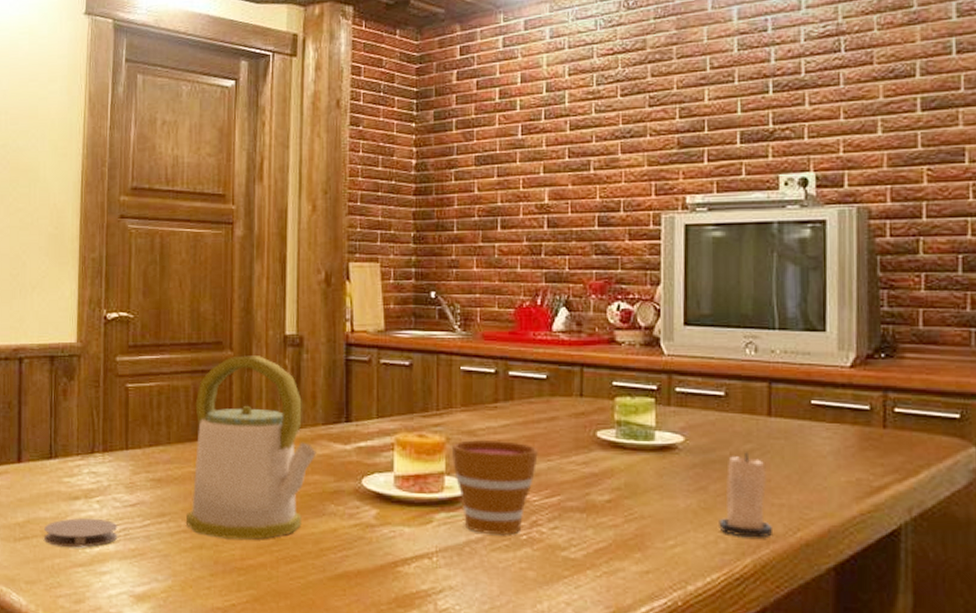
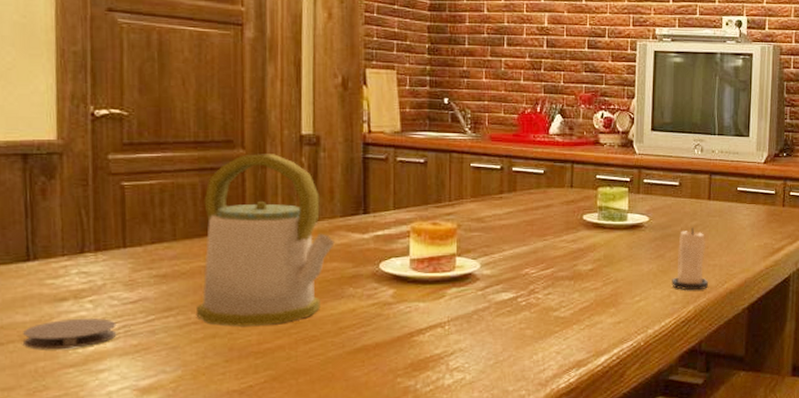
cup: present [451,439,538,535] -> none [462,225,536,303]

